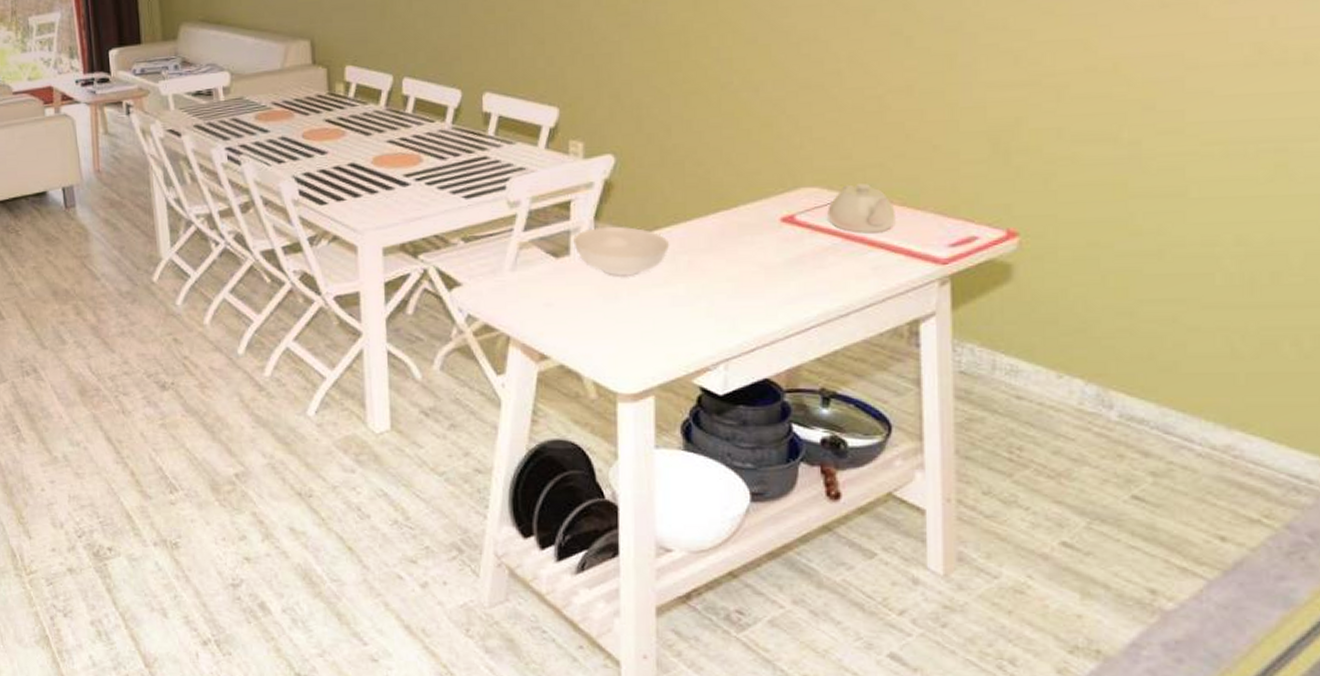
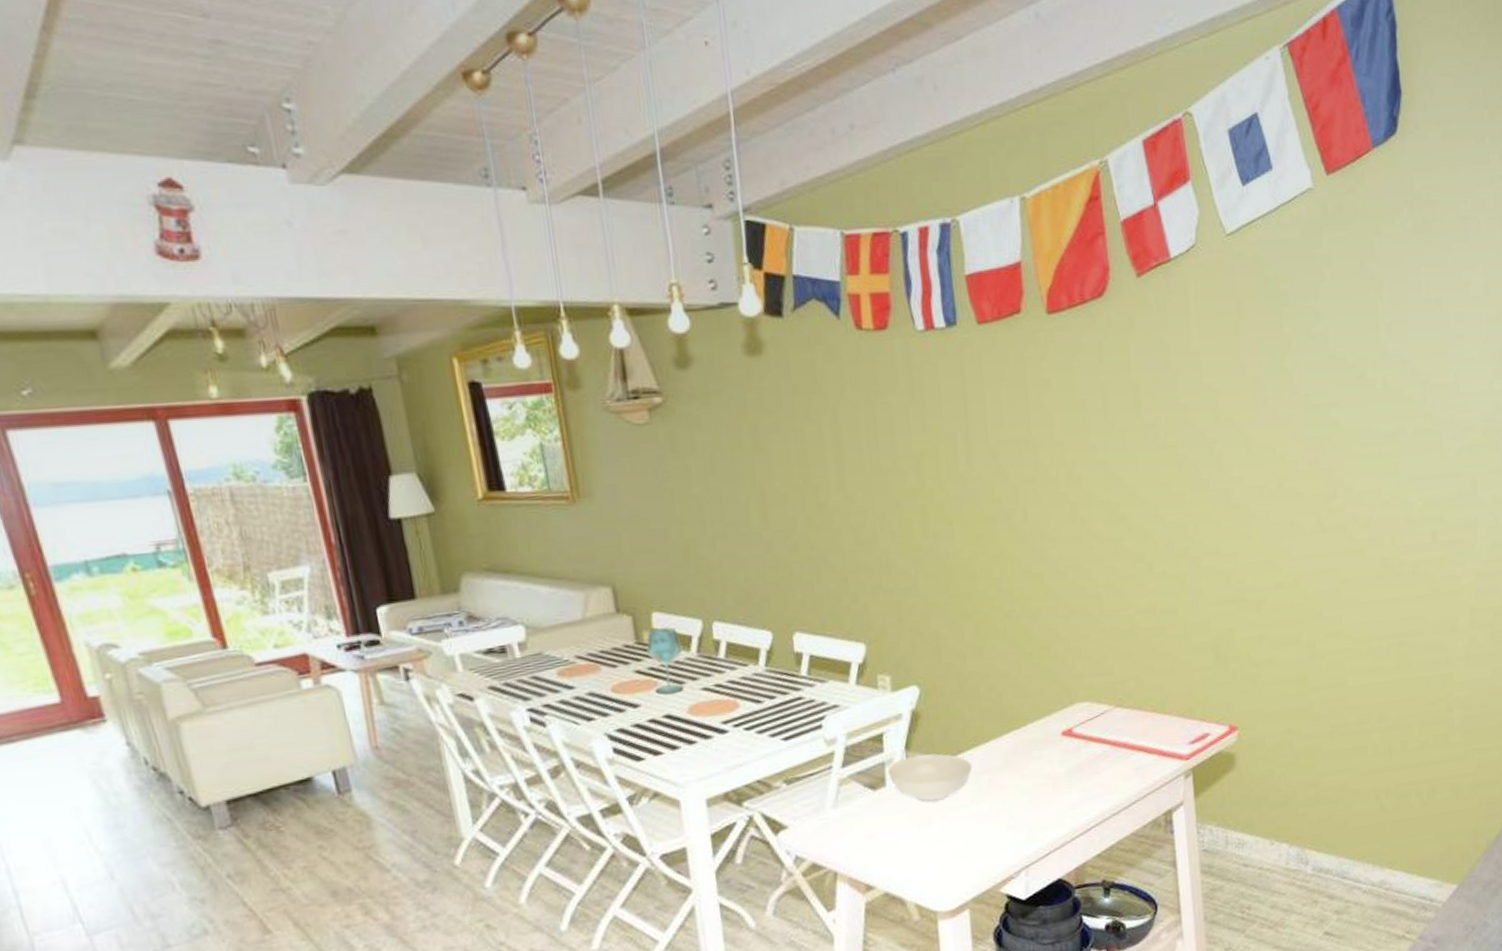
wine glass: none [337,80,372,144] -> present [646,627,683,695]
teapot: present [827,182,897,234] -> none [1097,694,1150,740]

